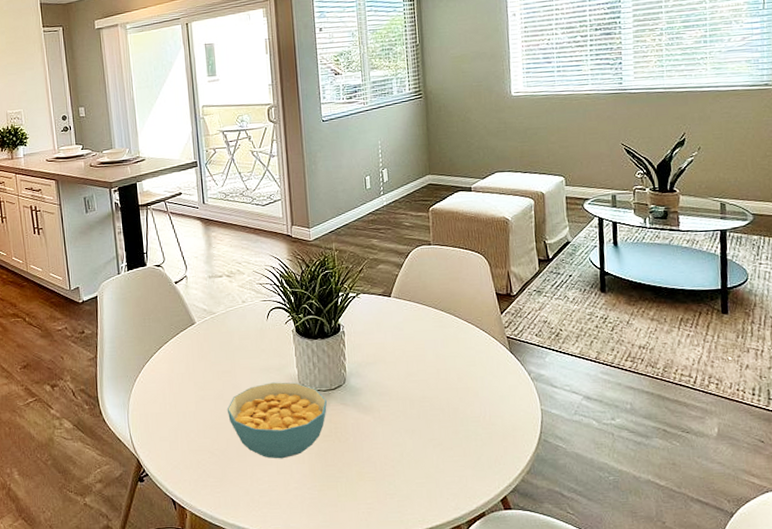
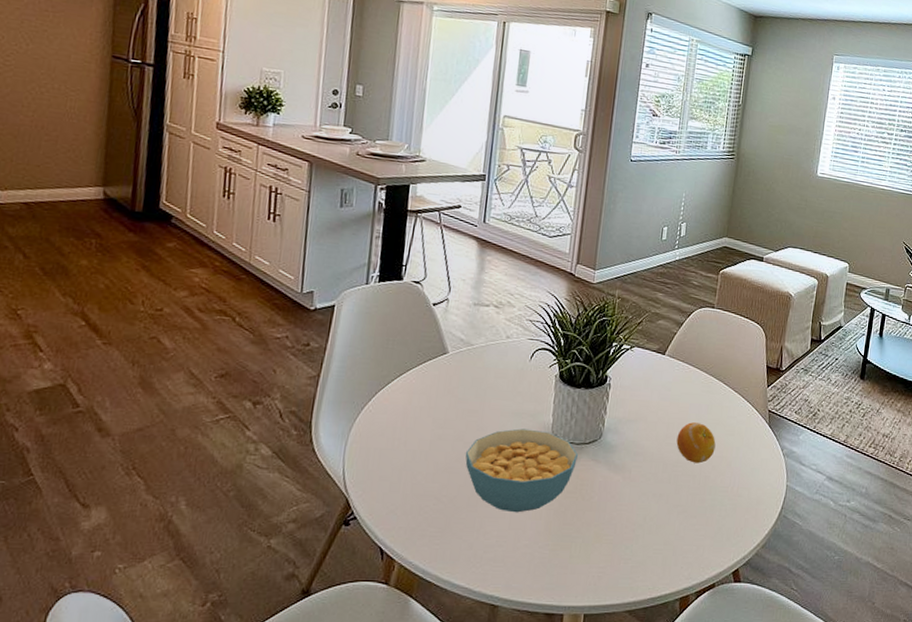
fruit: none [418,357,459,397] -> present [676,422,716,464]

